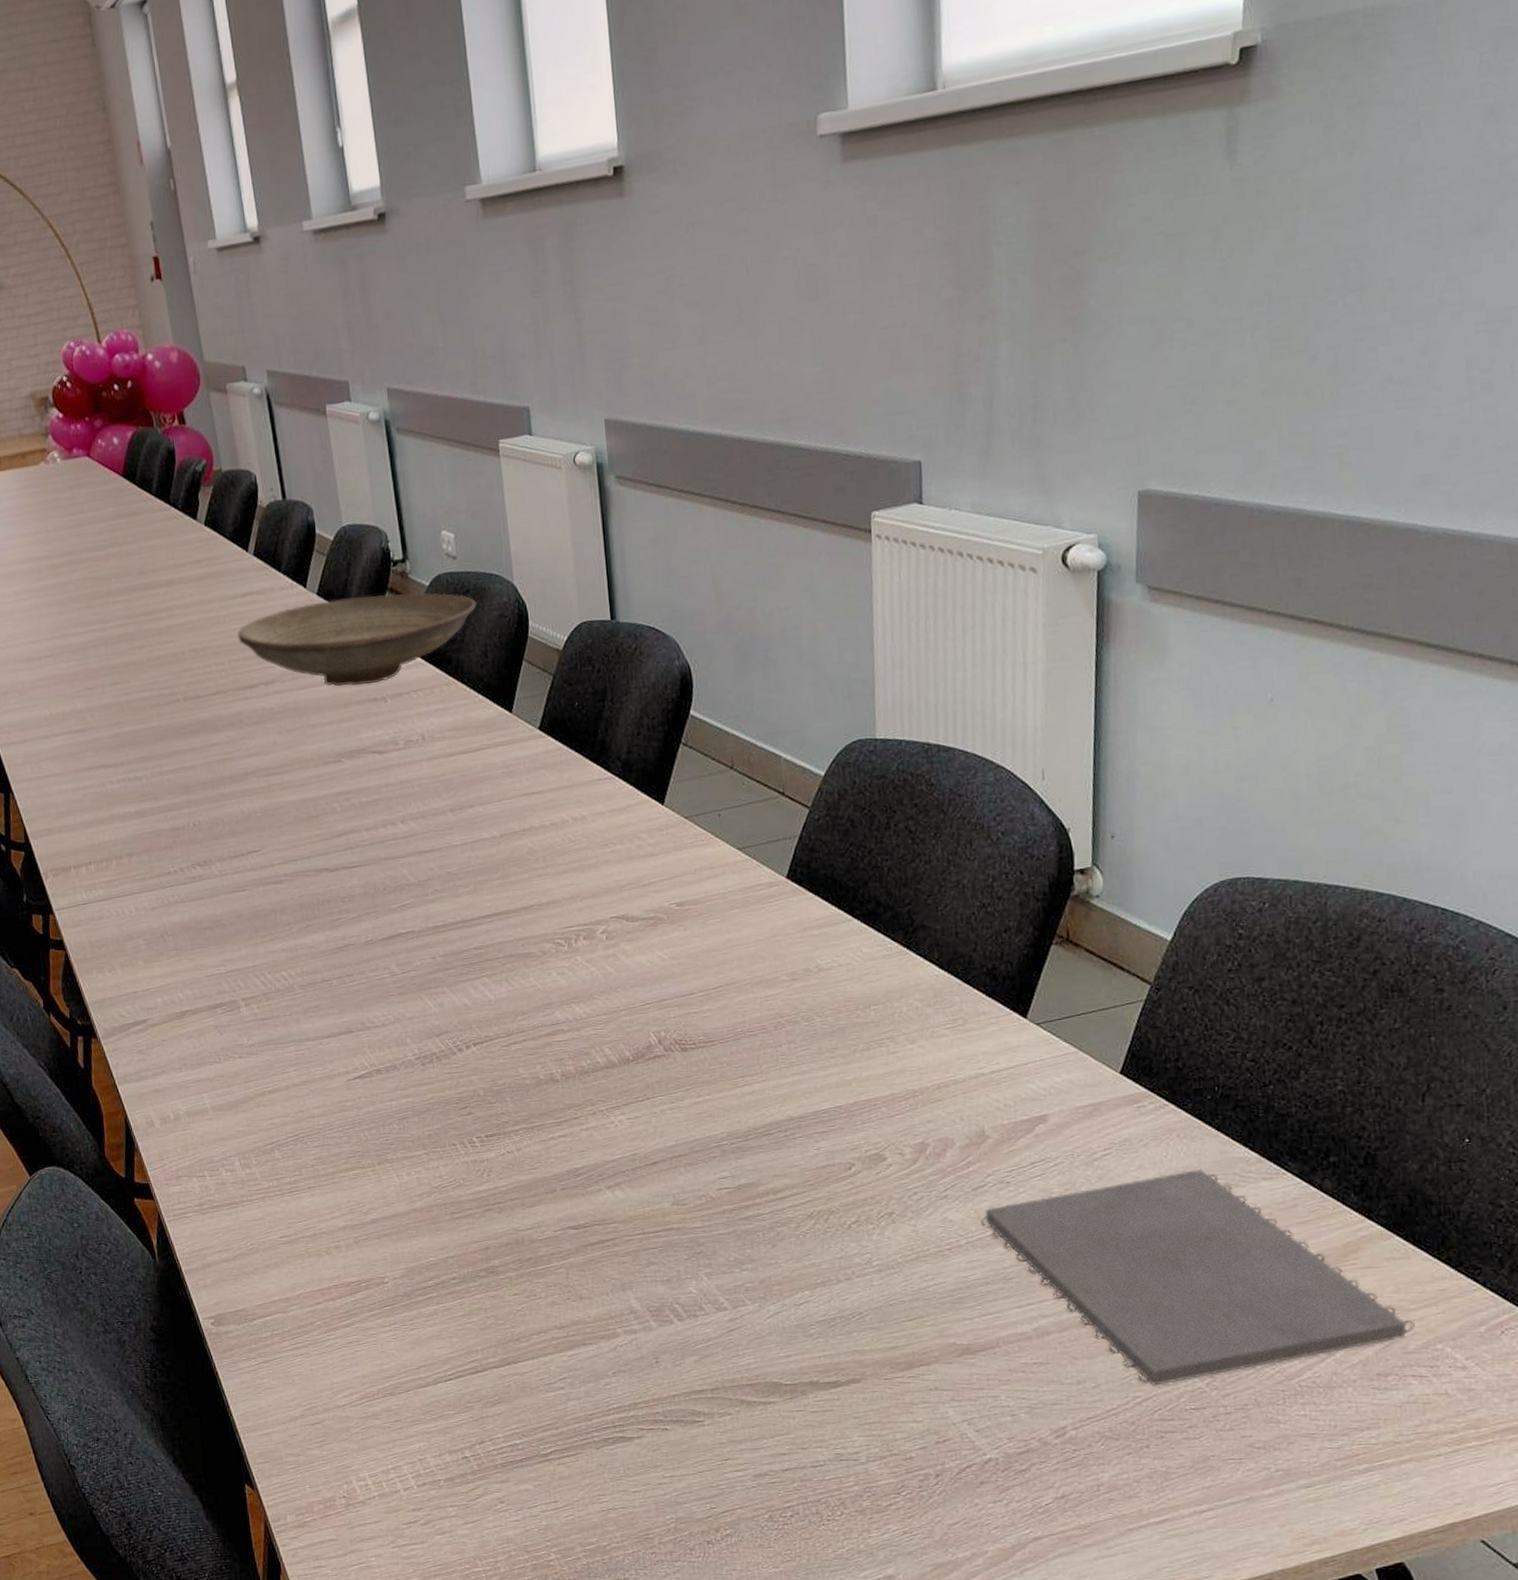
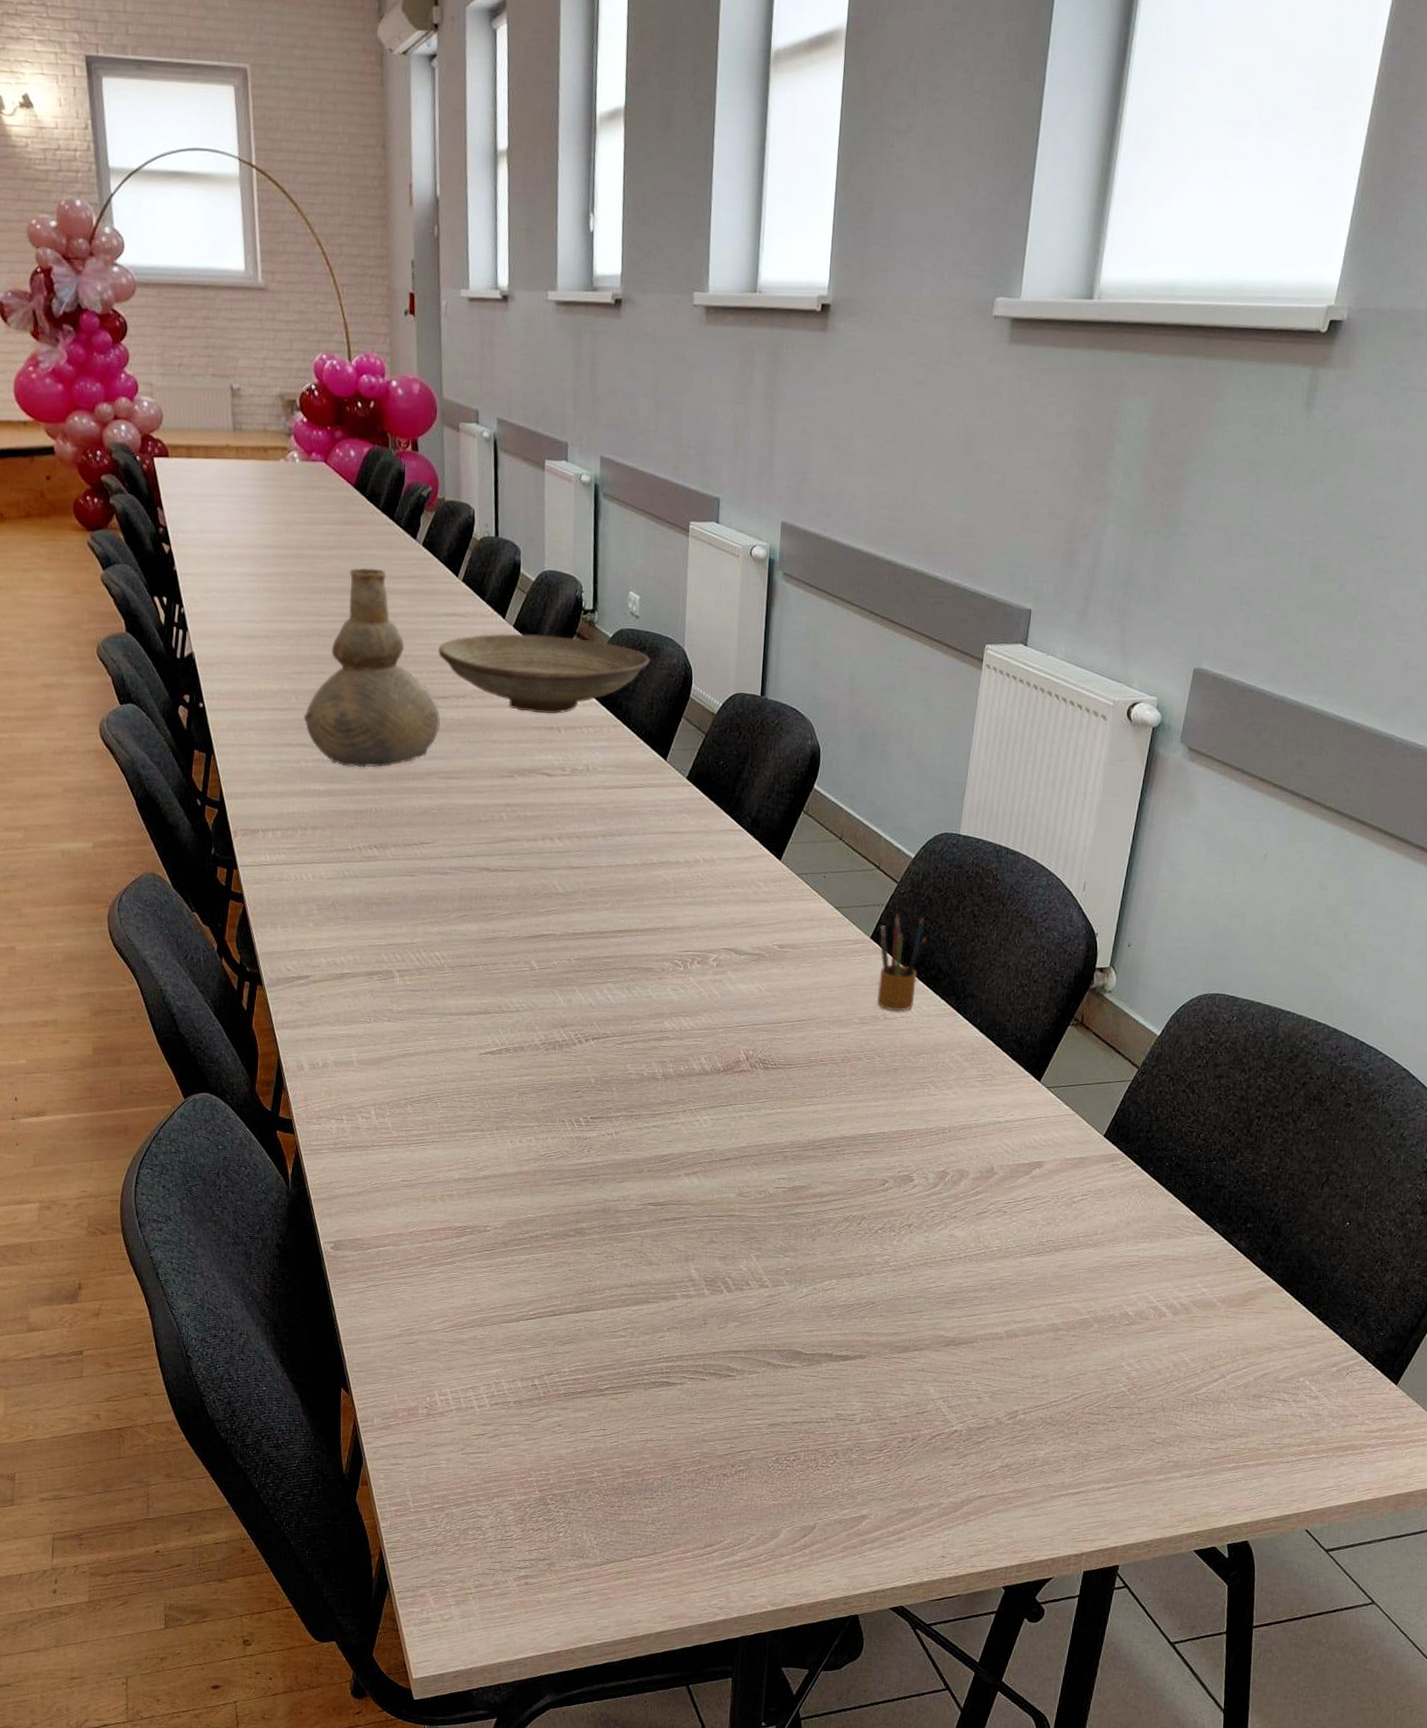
vase: none [102,559,251,781] -> present [304,568,441,768]
pencil box: none [795,842,856,960] -> present [877,912,927,1012]
notepad: present [981,1169,1415,1386] -> none [979,1220,1287,1387]

